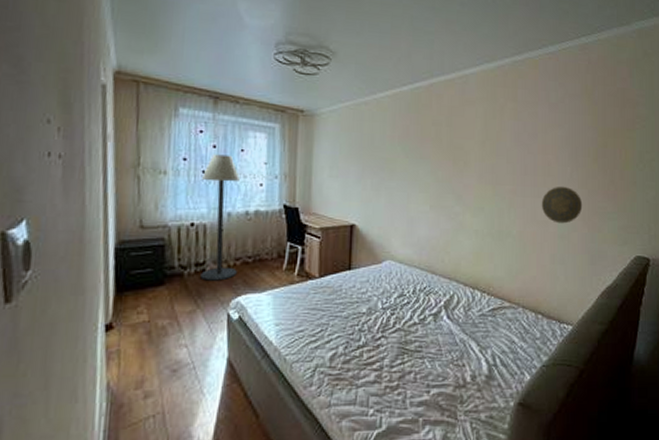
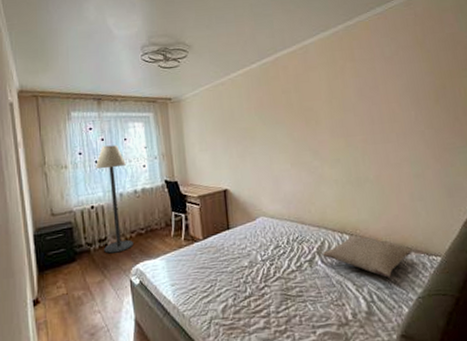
pillow: none [449,292,544,341] -> present [322,235,412,277]
decorative plate: present [541,186,583,224] -> none [392,129,432,164]

